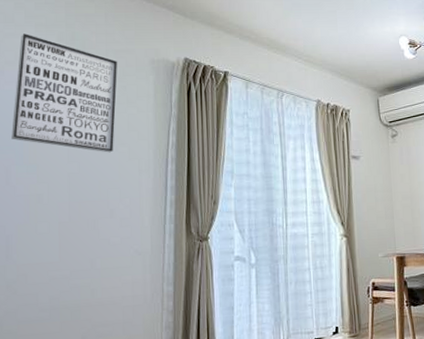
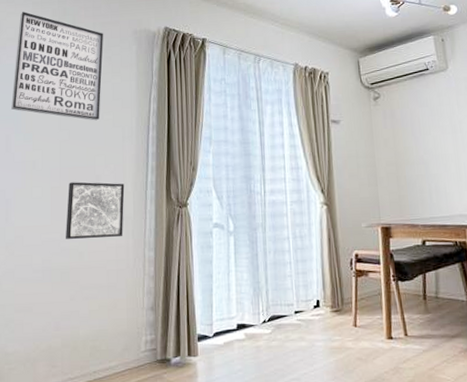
wall art: none [76,216,141,276] -> present [66,182,125,239]

